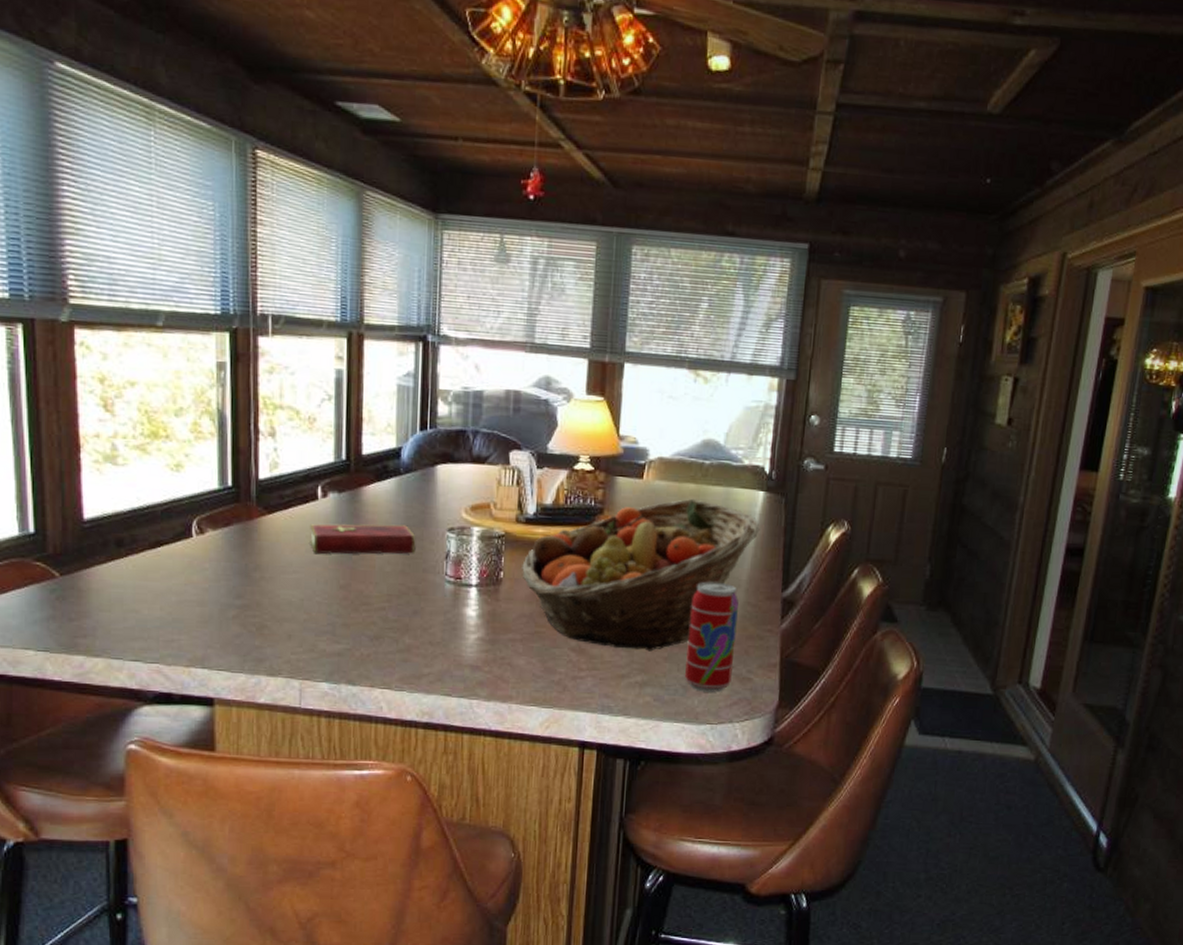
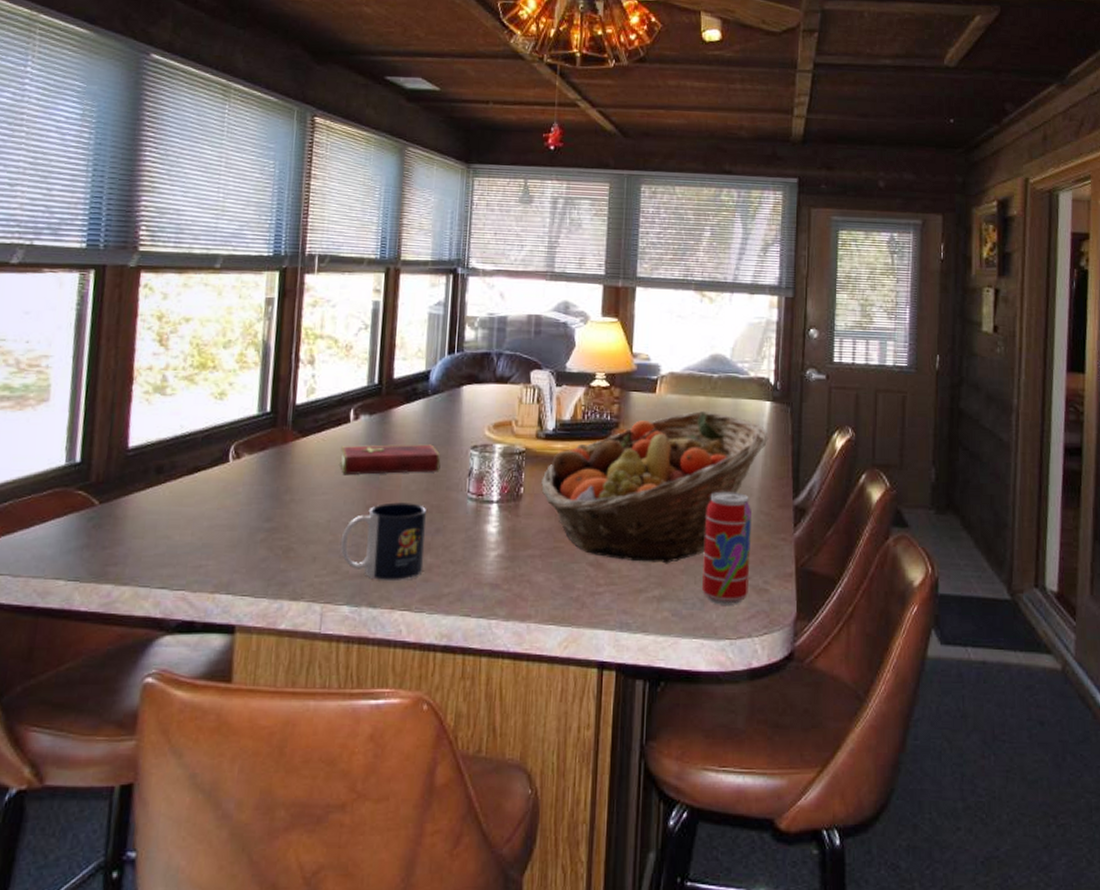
mug: none [315,583,404,661] -> present [340,502,427,582]

